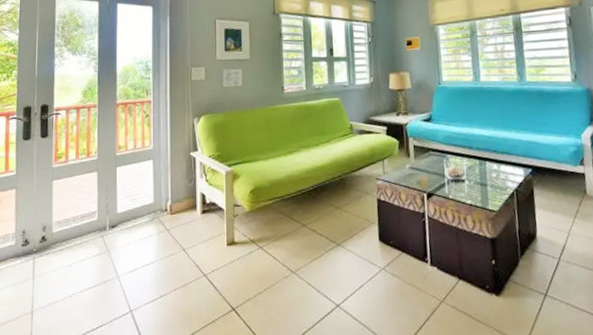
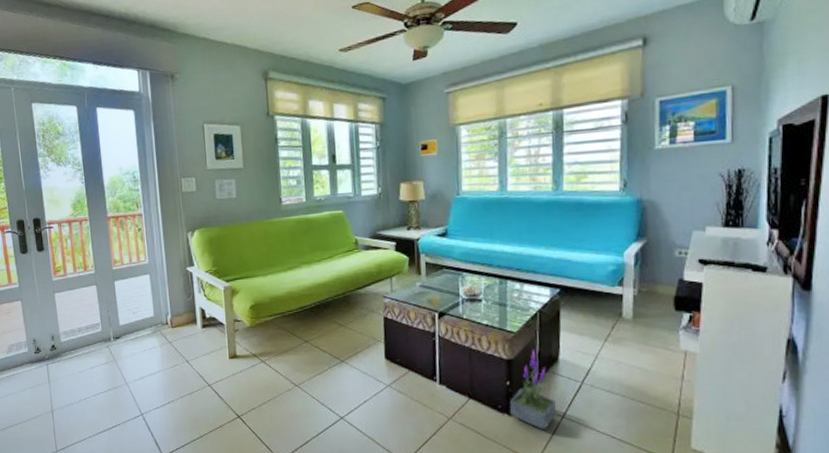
potted plant: none [496,227,539,309] -> present [509,349,557,429]

